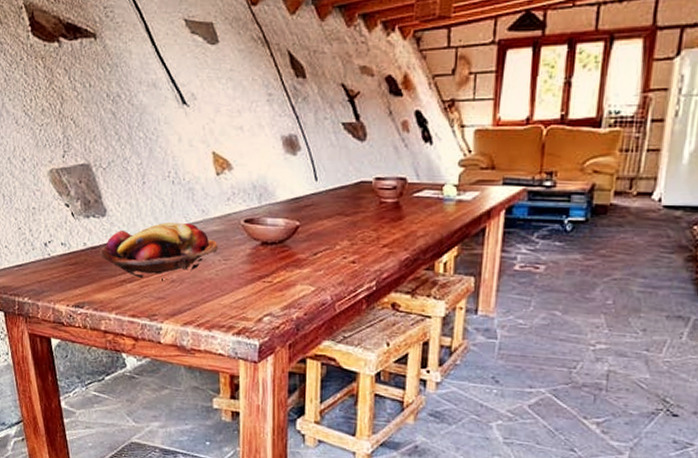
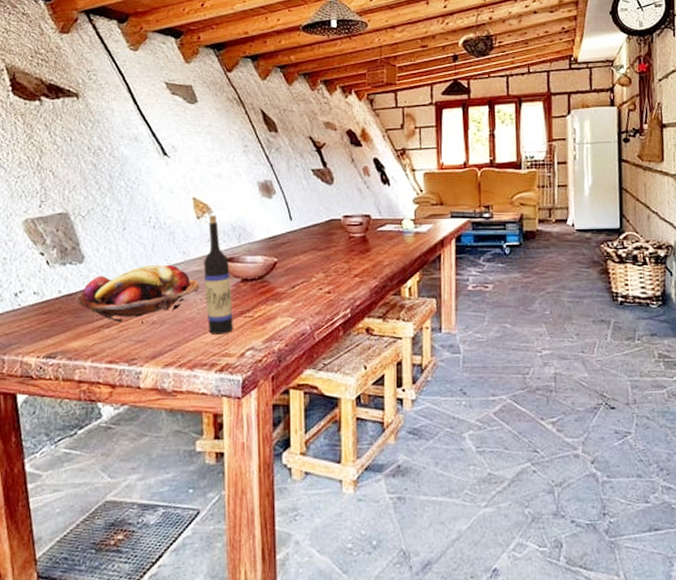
wine bottle: none [222,172,252,298] -> present [203,215,233,335]

